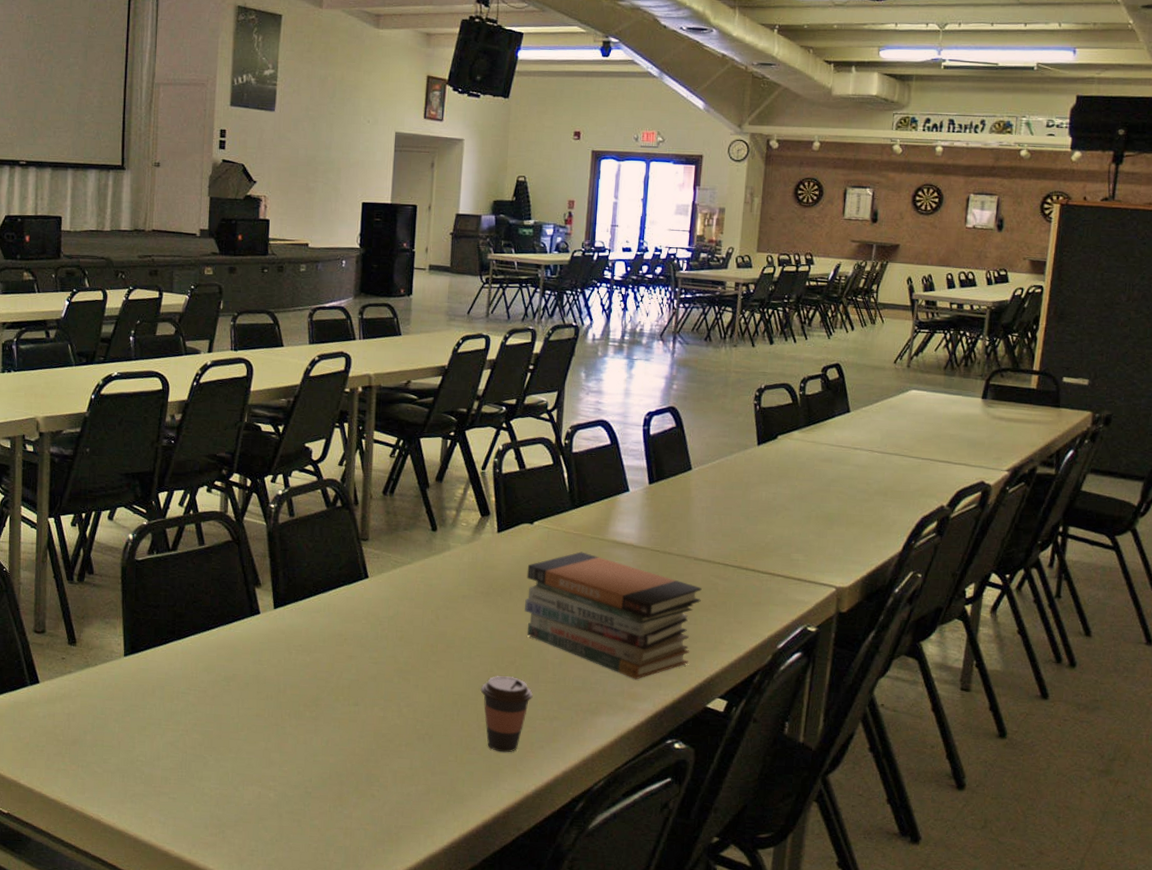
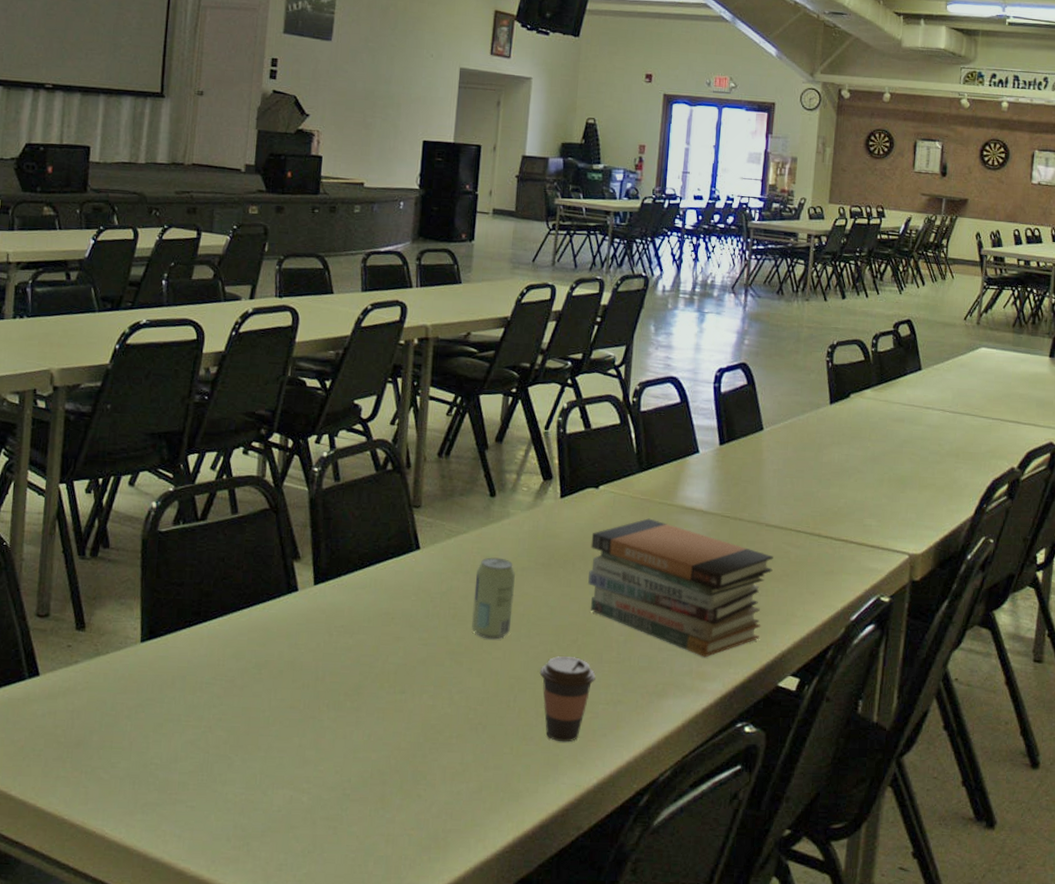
beverage can: none [417,585,456,660] -> present [471,557,515,640]

